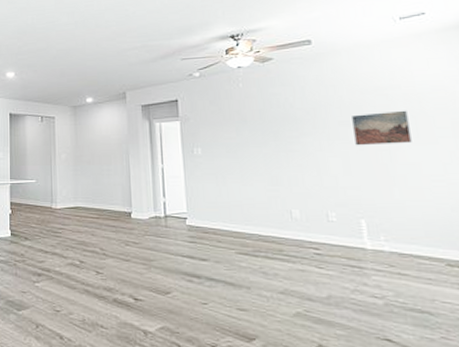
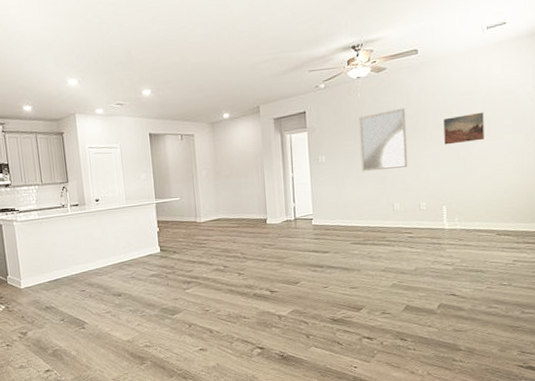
home mirror: none [241,101,308,170] -> present [359,108,408,172]

